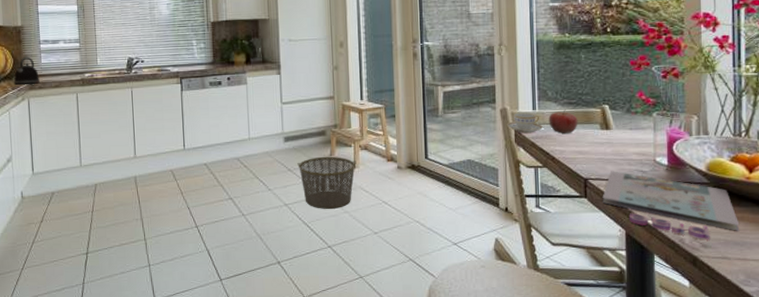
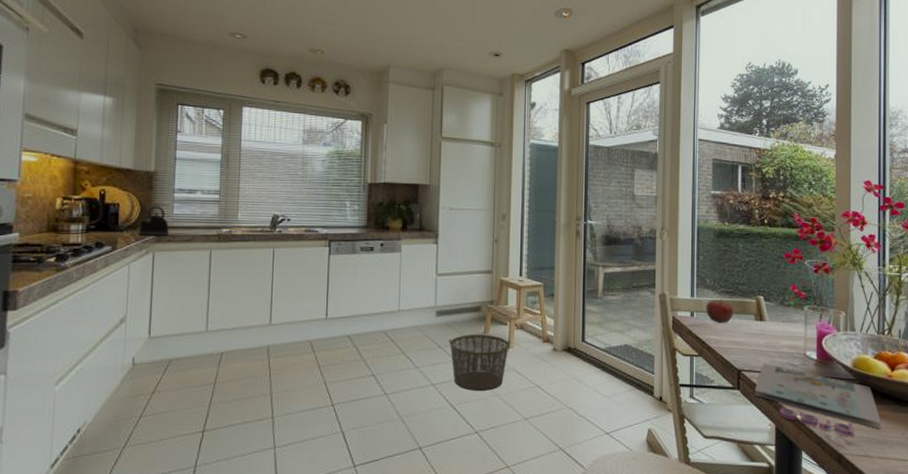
teacup: present [506,113,543,134] -> none [664,299,700,321]

